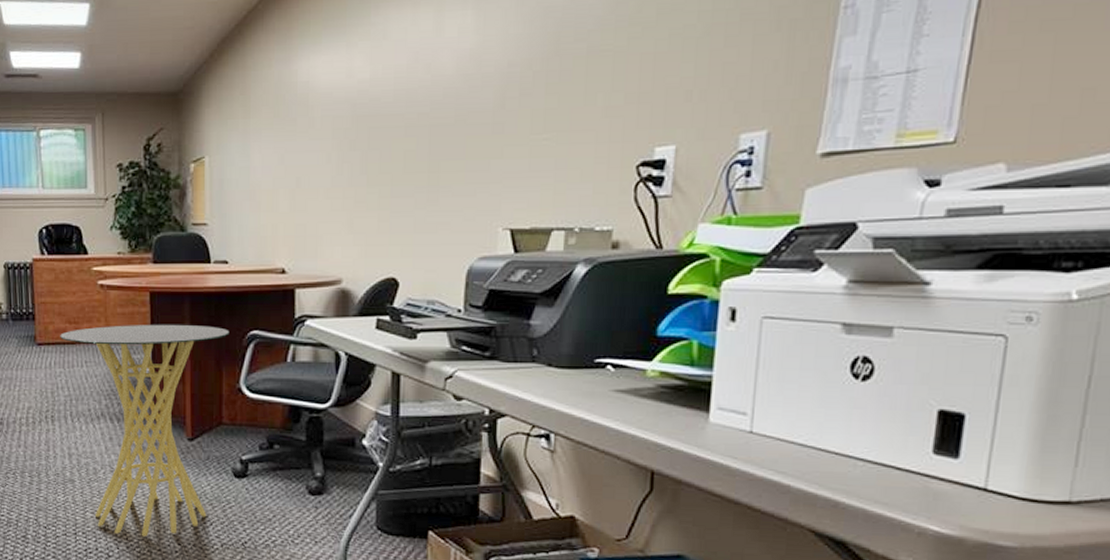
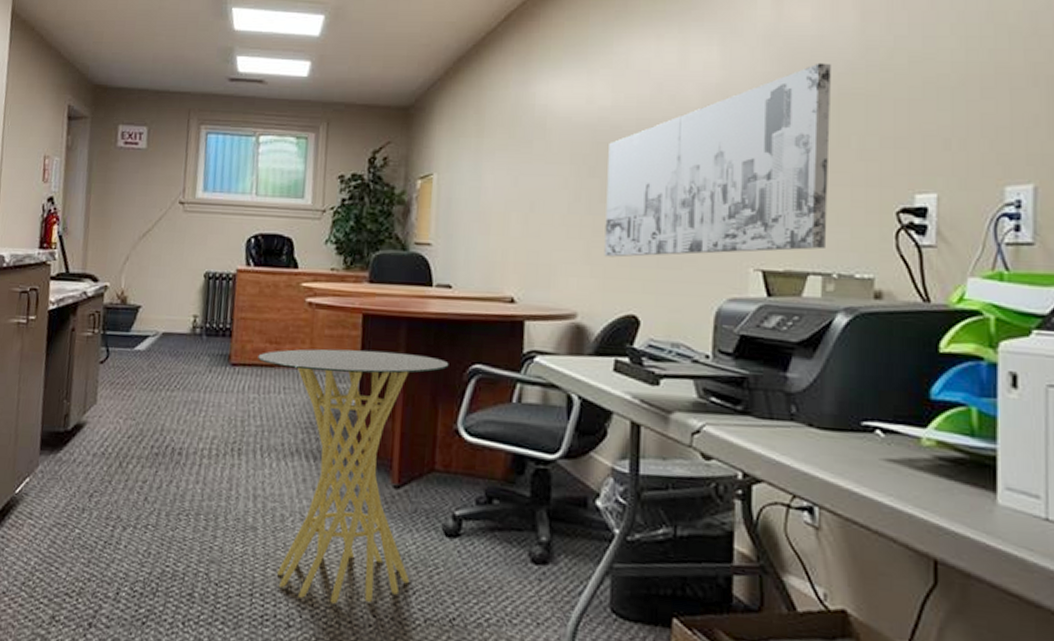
wall art: none [365,20,581,226] -> present [604,63,831,258]

